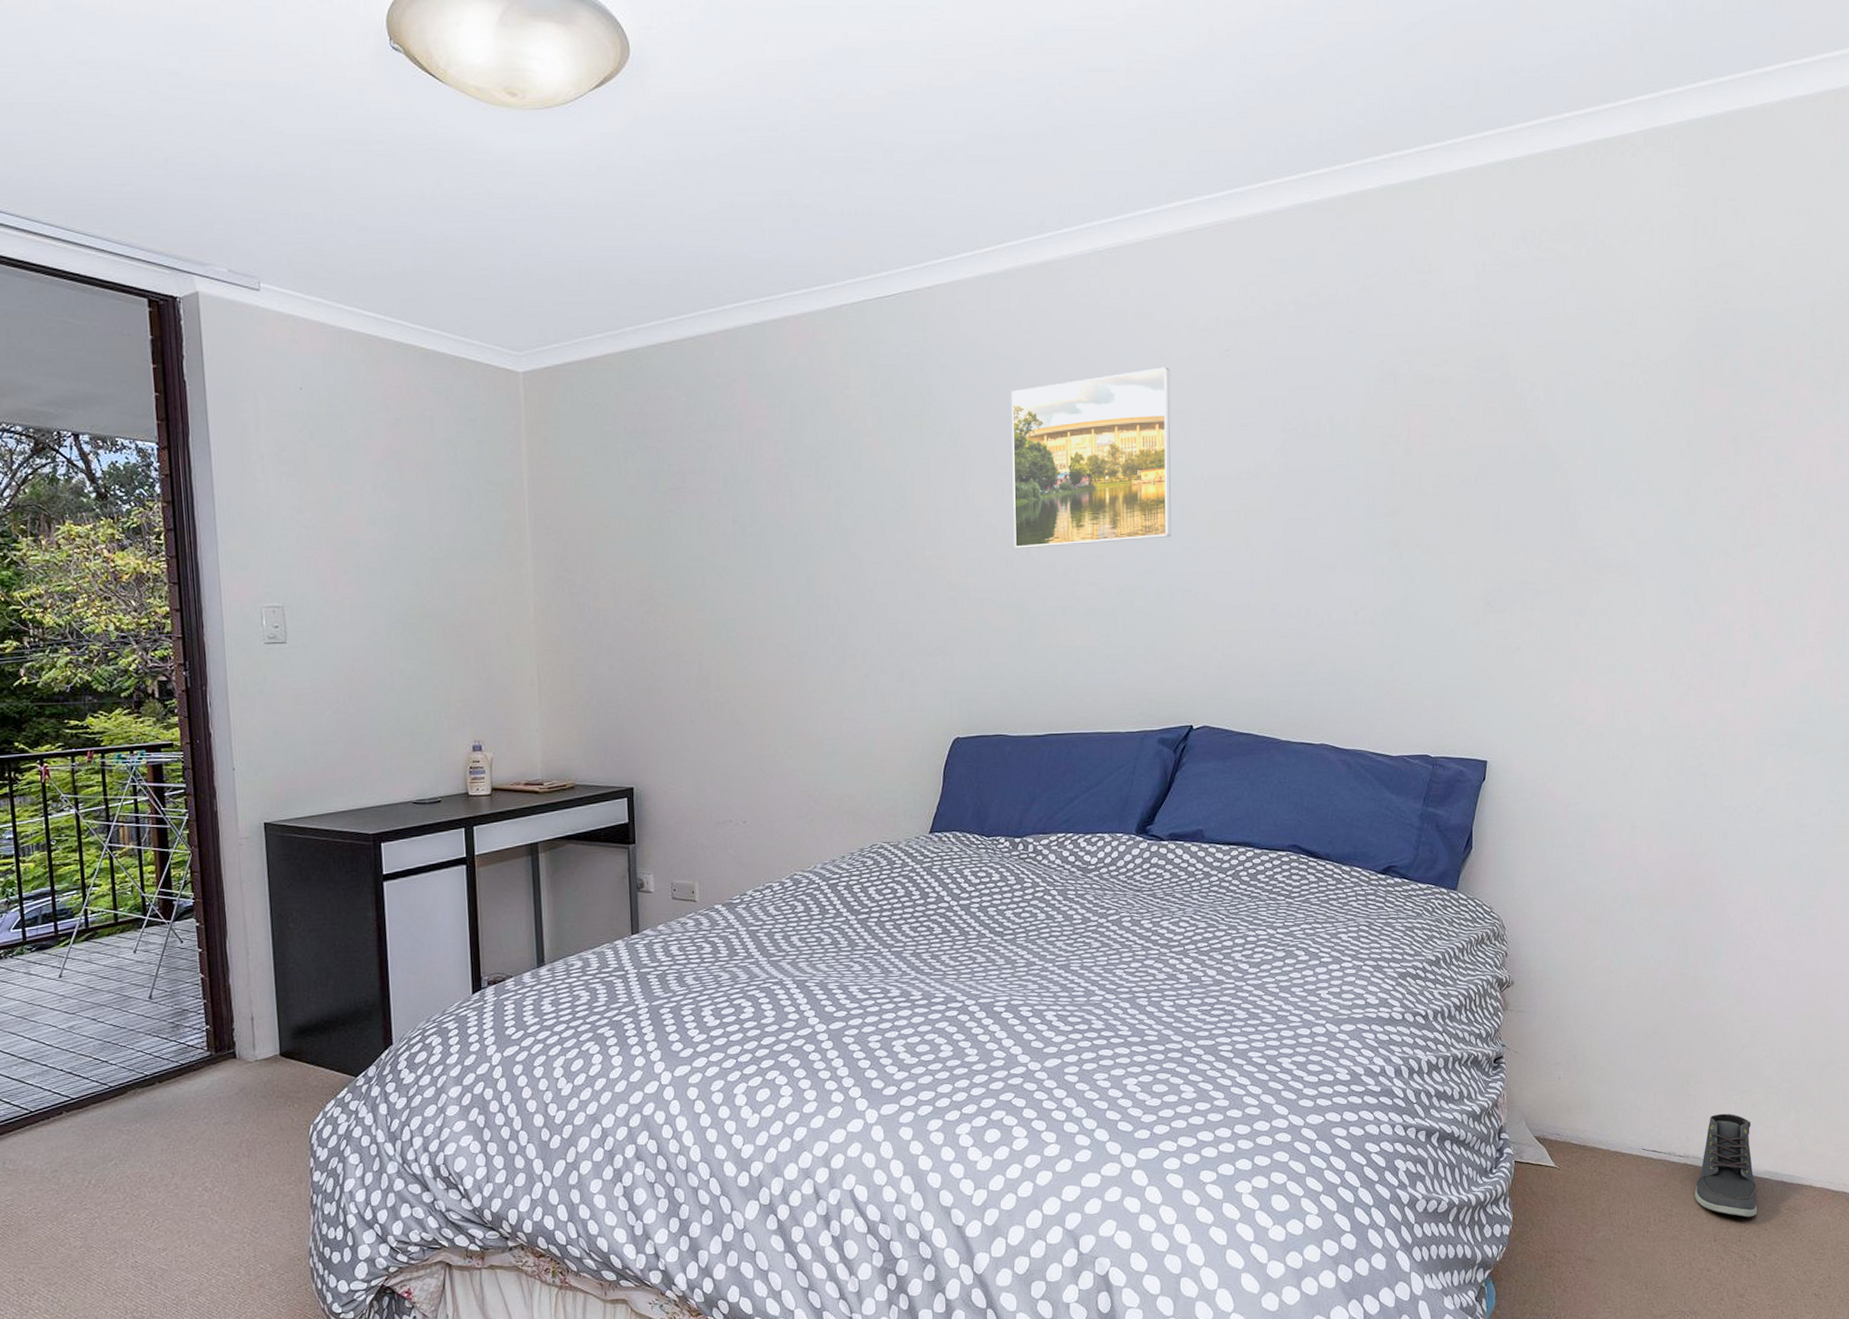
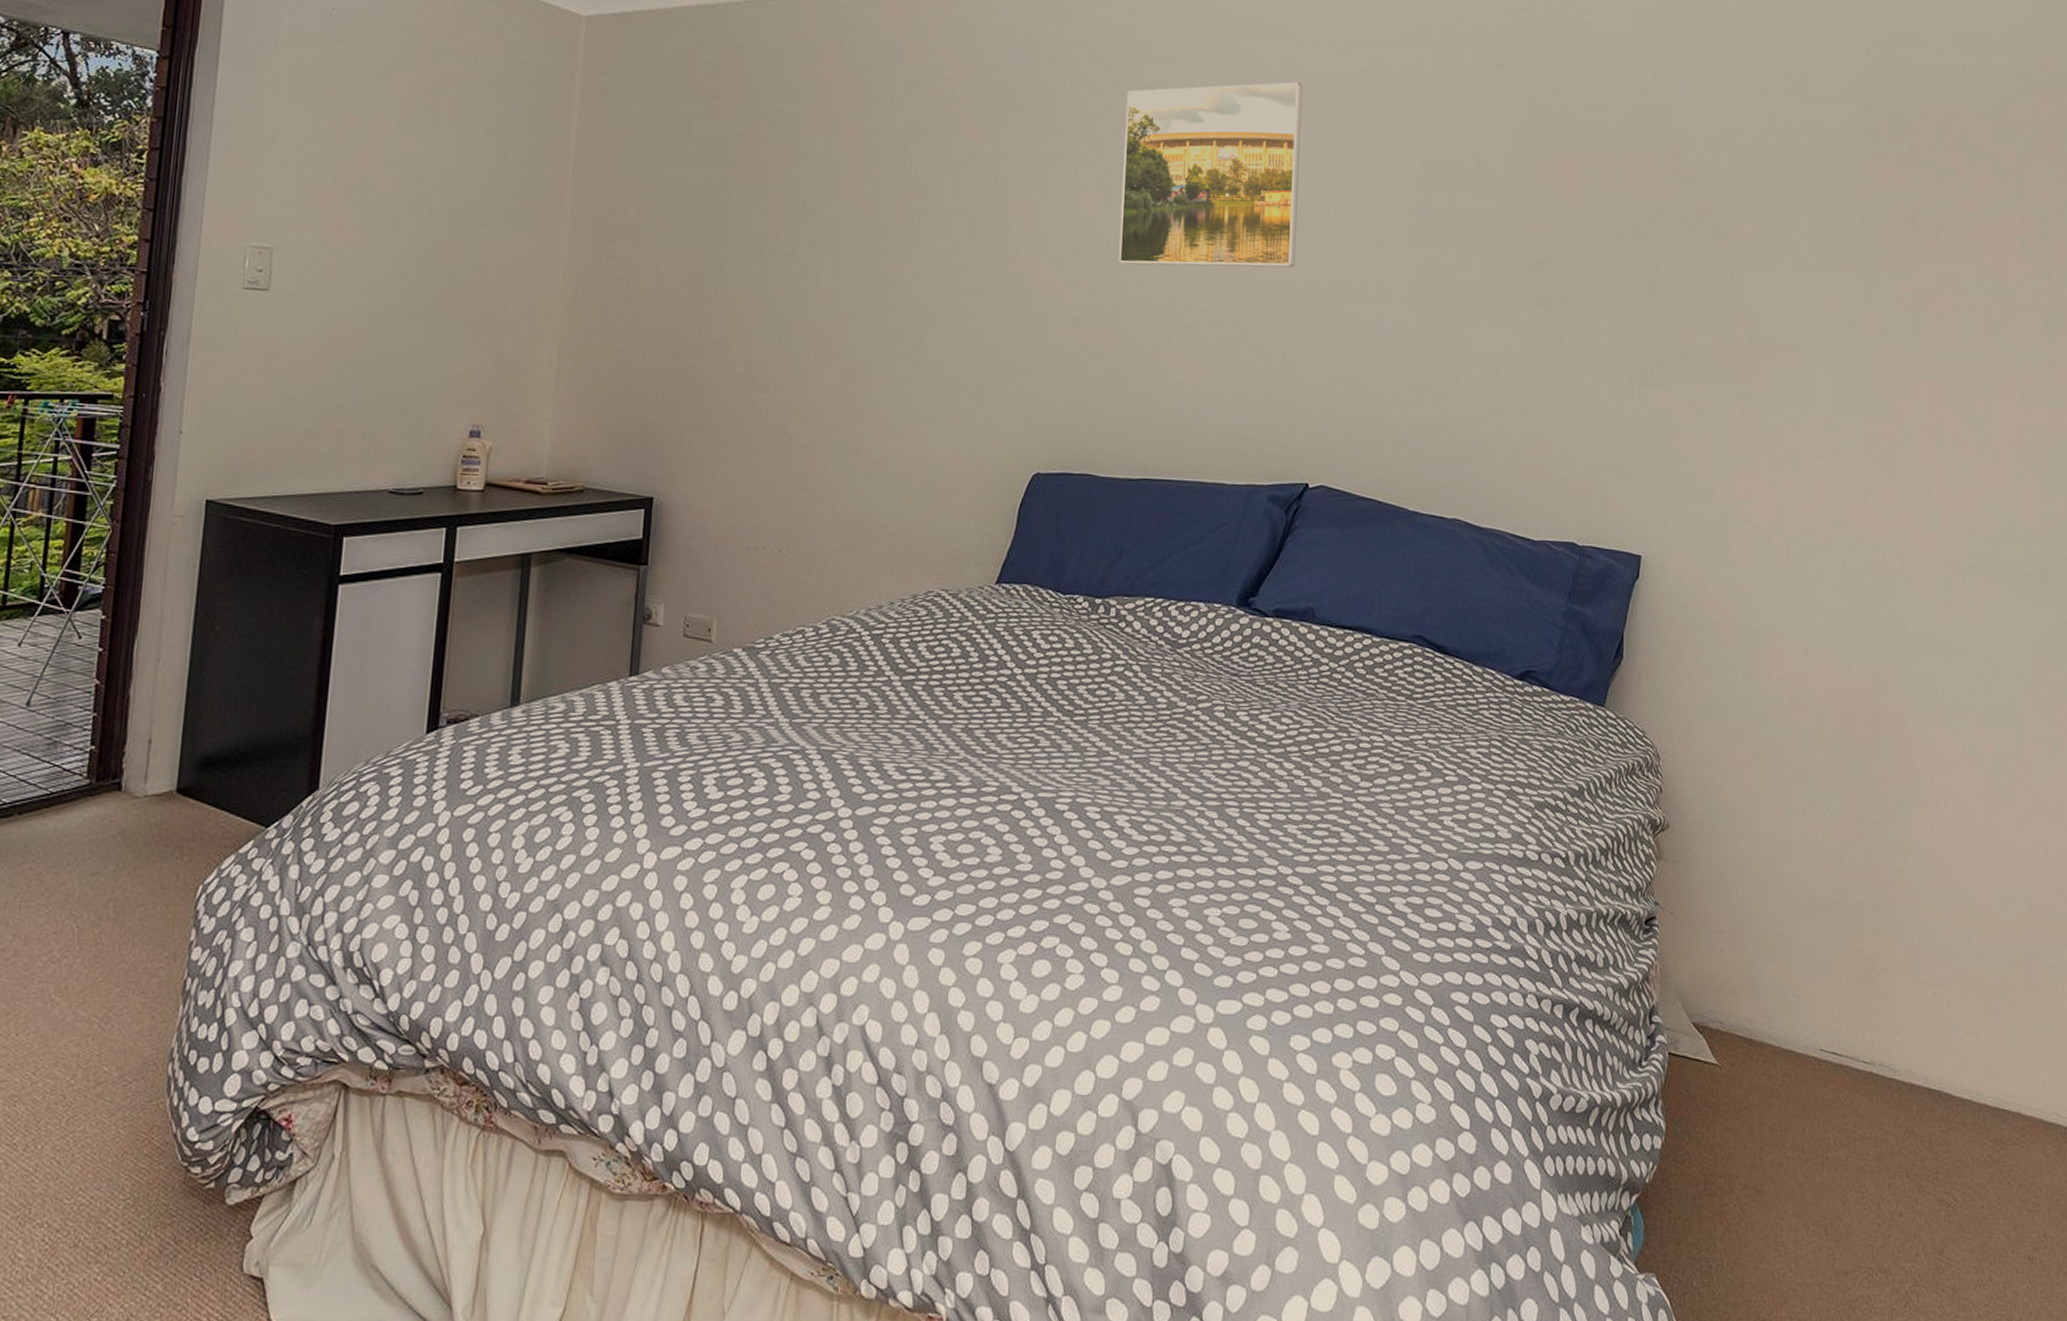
sneaker: present [1694,1113,1758,1217] -> none [1882,1011,1957,1149]

